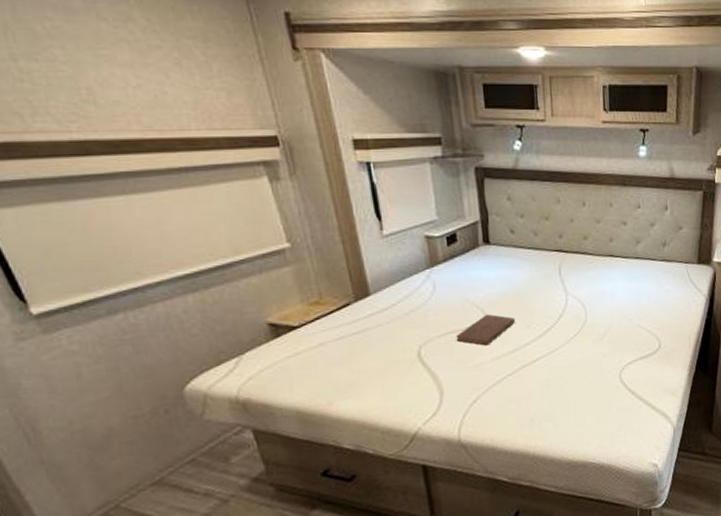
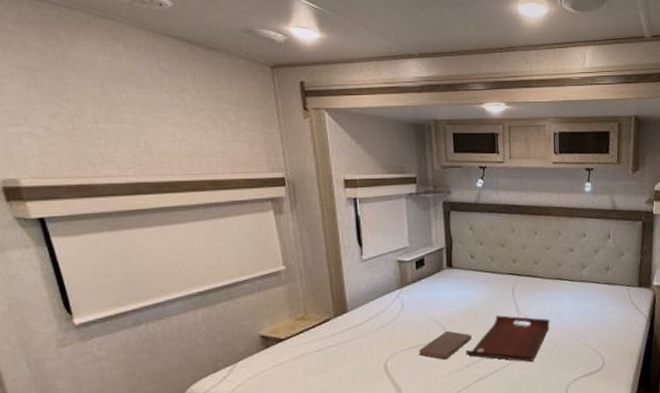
serving tray: none [509,296,602,347] -> present [465,315,550,363]

